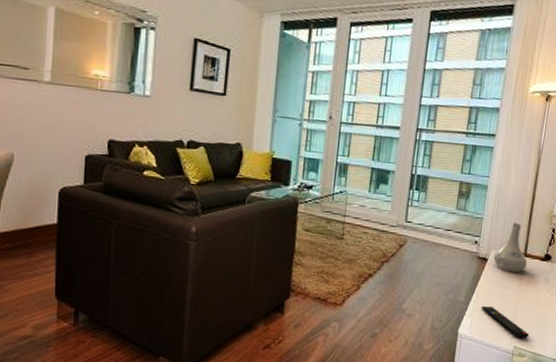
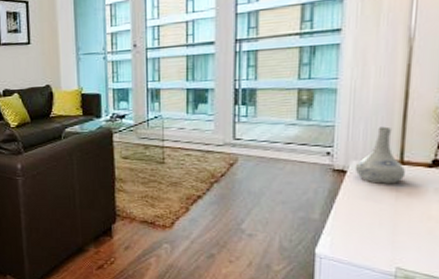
remote control: present [481,306,530,339] -> none [344,224,419,259]

